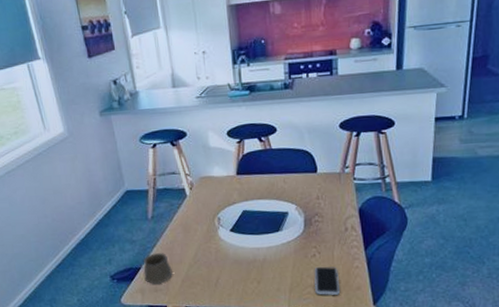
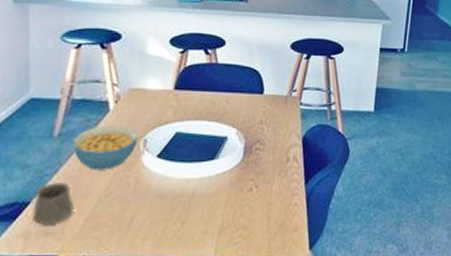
cereal bowl: none [163,207,213,243] -> present [73,125,138,171]
smartphone: present [314,266,340,296] -> none [246,203,275,239]

